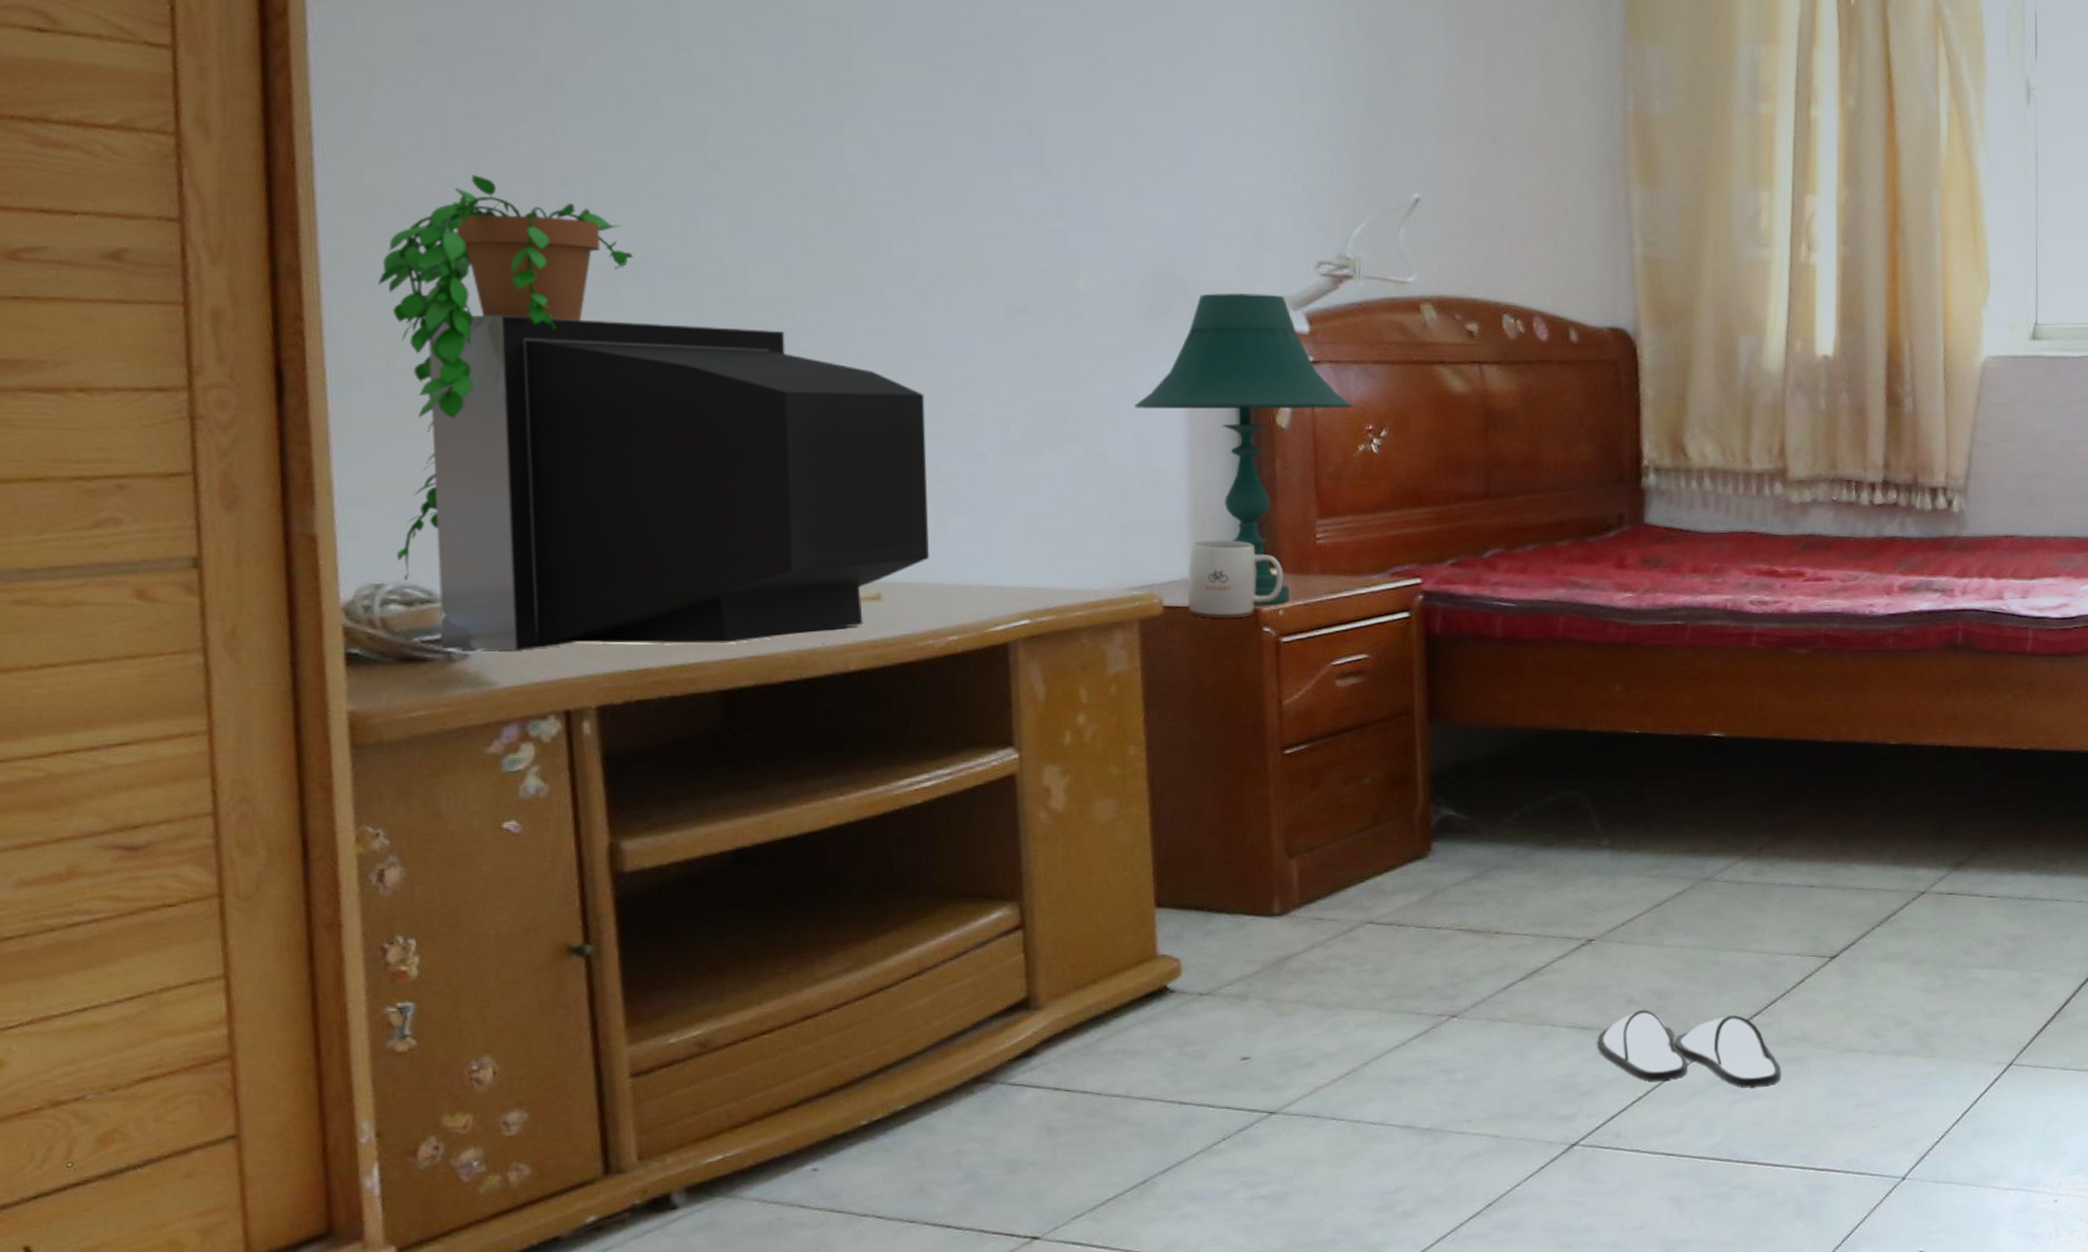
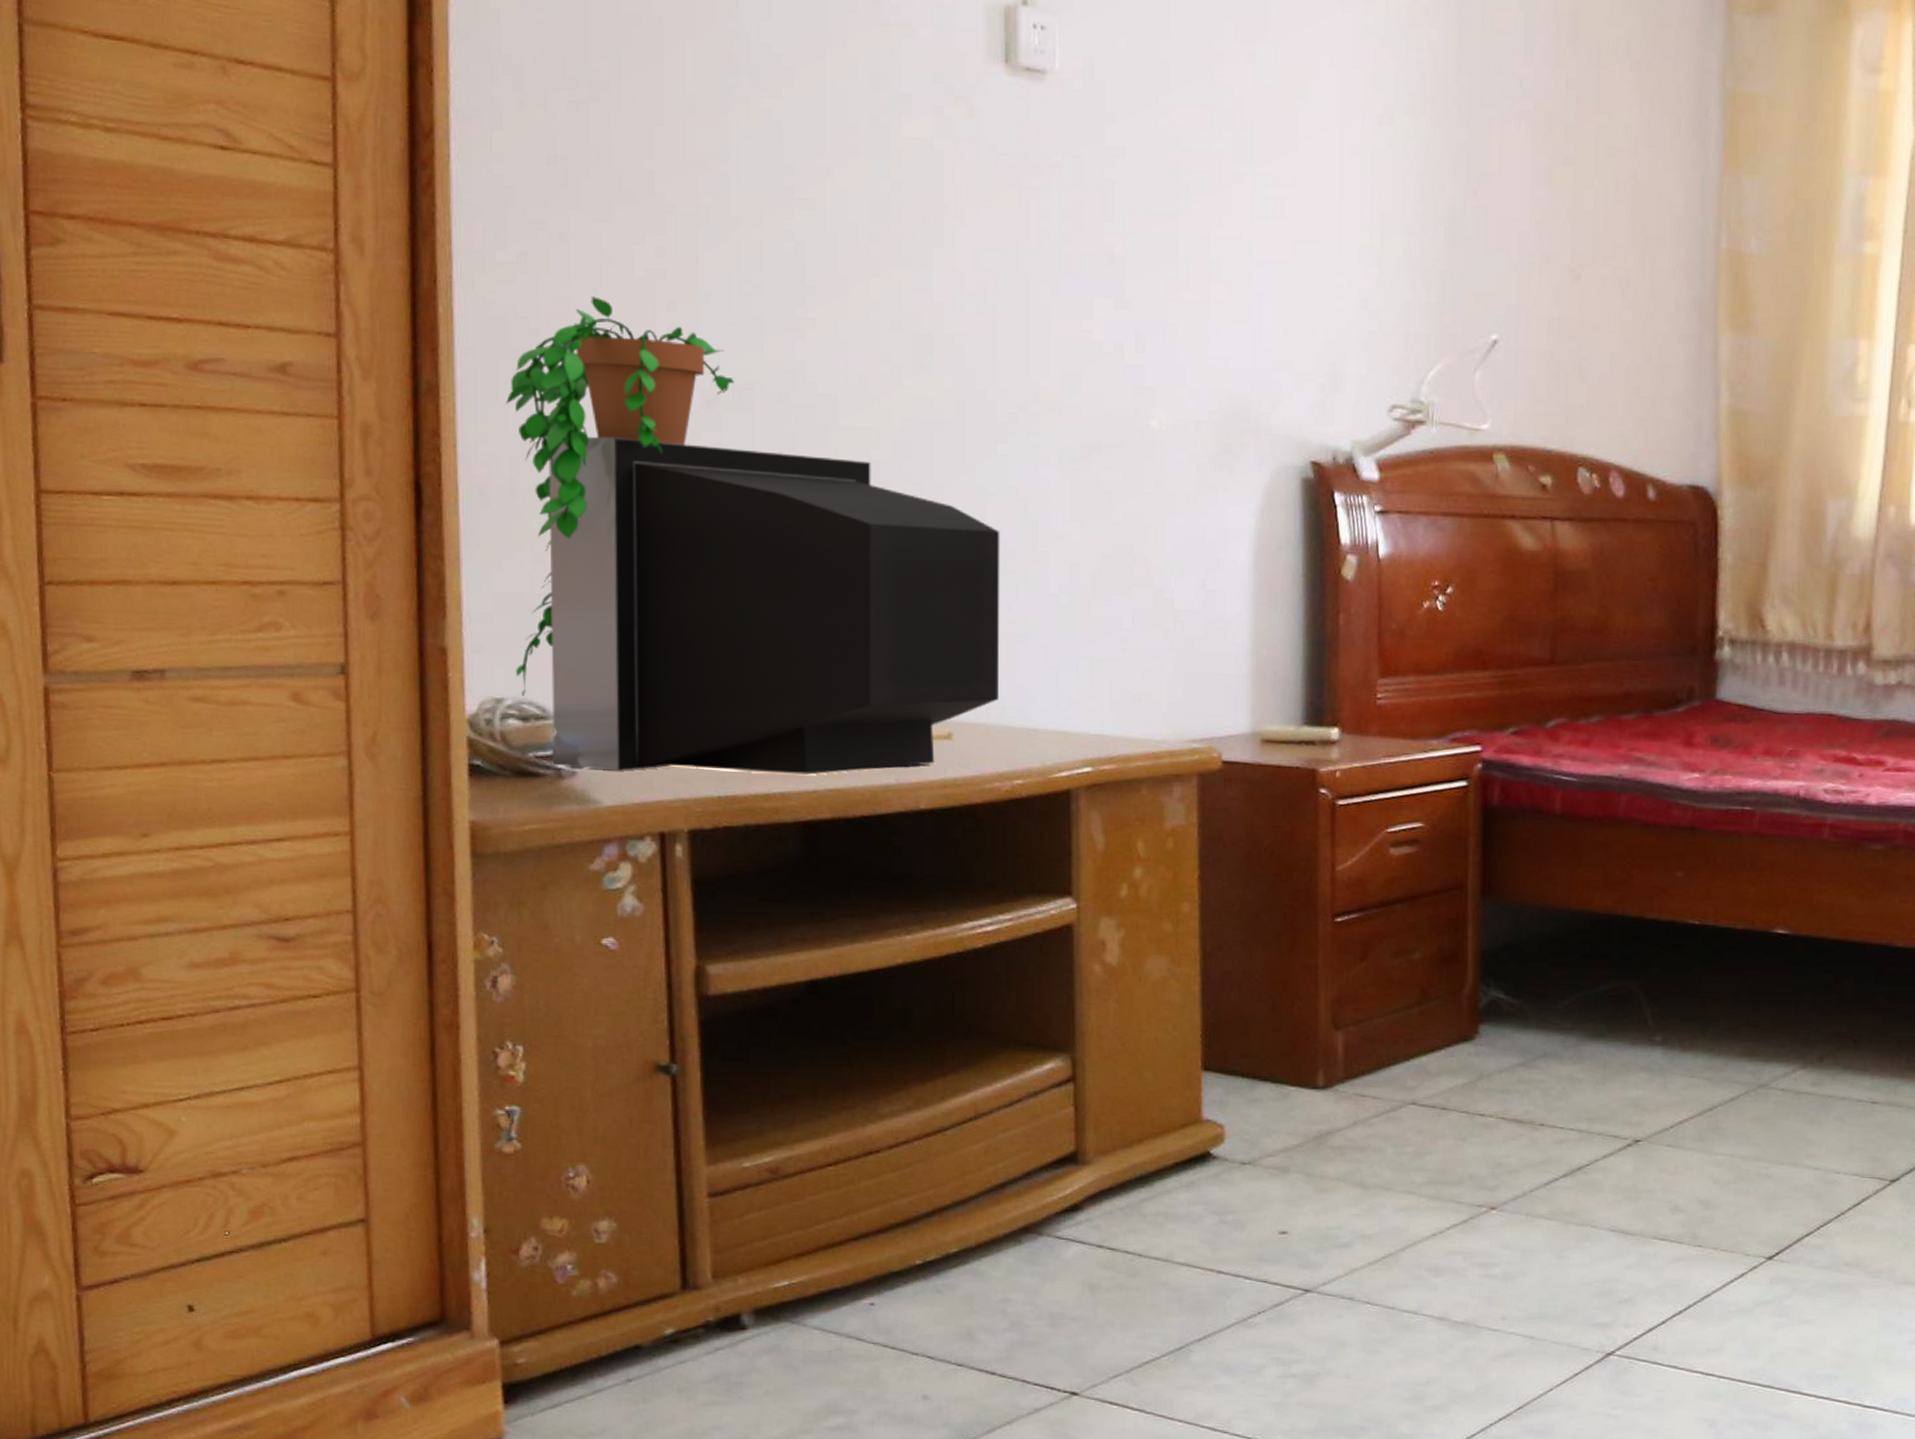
table lamp: present [1135,292,1352,606] -> none [1202,435,1419,767]
mug: present [1187,540,1284,619] -> none [1246,694,1342,778]
slippers: present [1597,1009,1782,1087] -> none [1639,1218,1832,1312]

